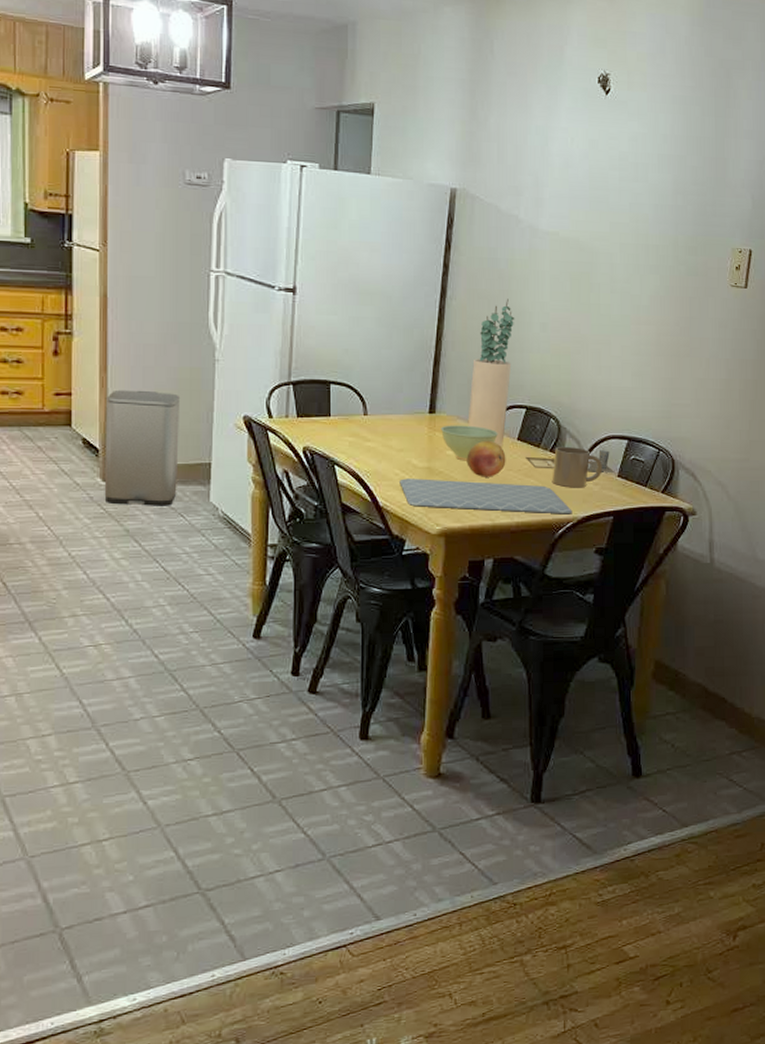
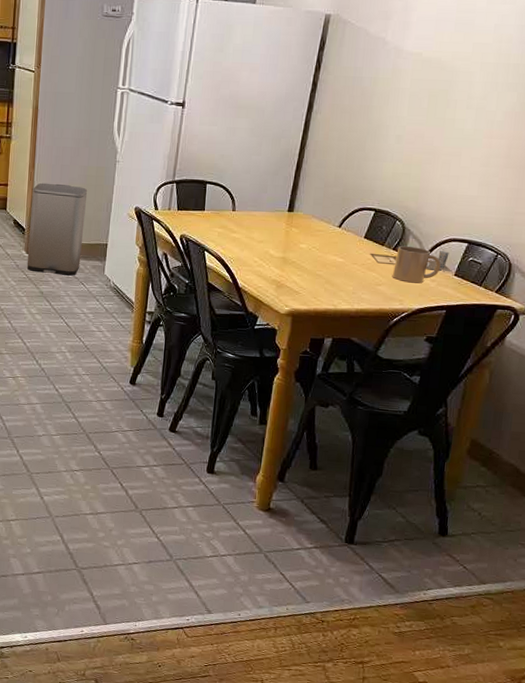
placemat: present [399,478,572,514] -> none [257,265,408,306]
bowl: present [441,425,498,461] -> none [297,222,347,254]
fruit: present [466,440,506,477] -> none [317,237,353,269]
vase: present [468,299,515,448] -> none [321,113,373,244]

